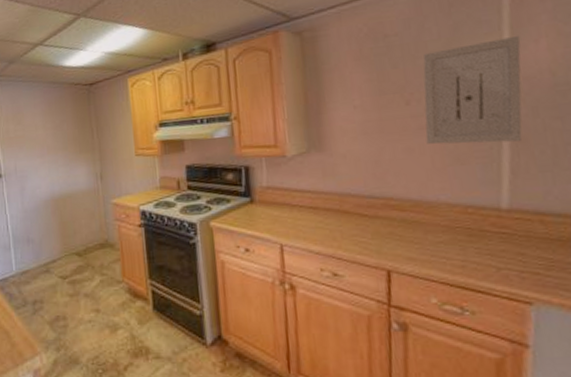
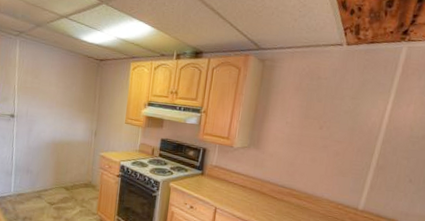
wall art: present [423,35,522,145] -> none [325,96,400,168]

